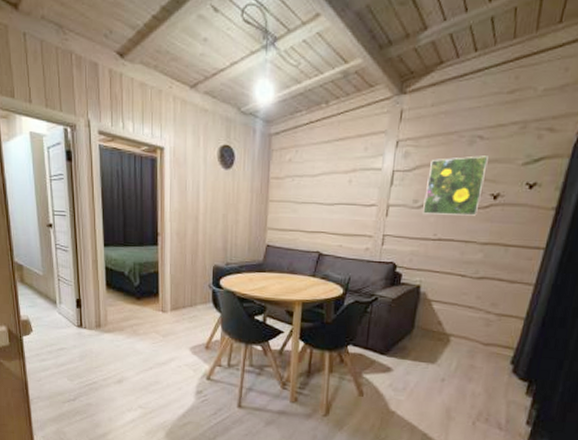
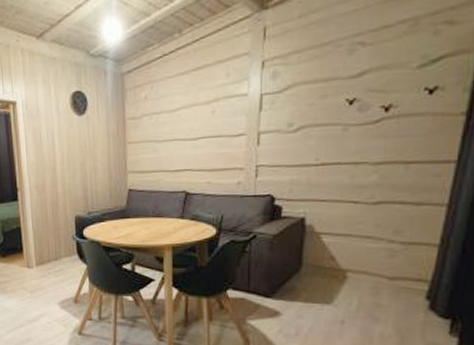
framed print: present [423,156,488,216] -> none [300,63,374,138]

